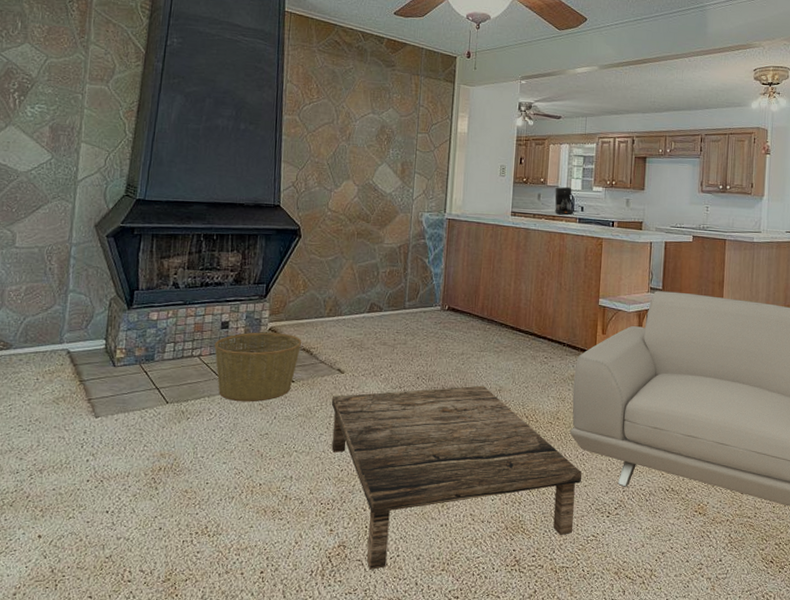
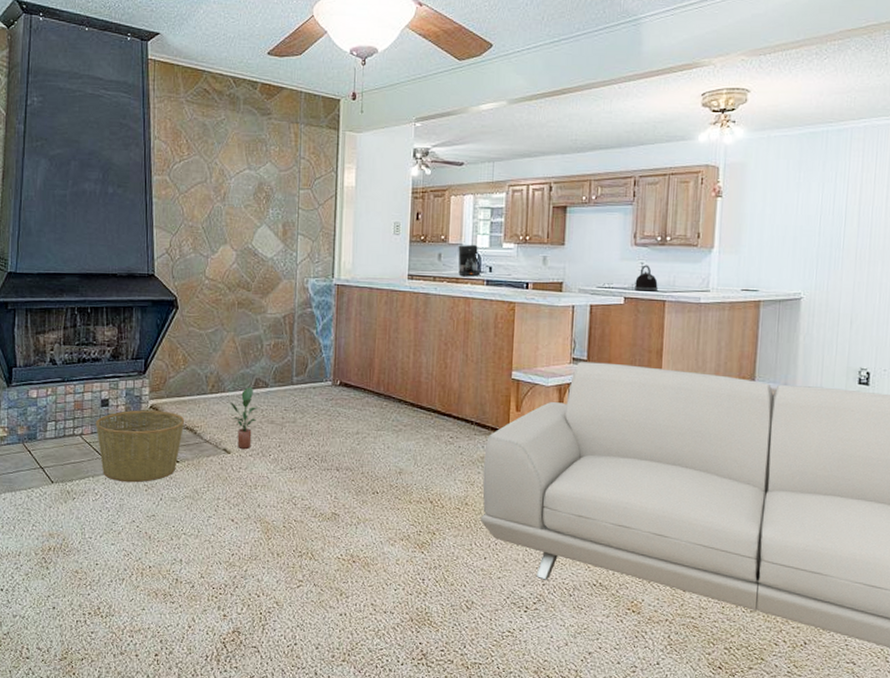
coffee table: present [331,385,582,570] -> none [218,467,495,657]
potted plant: none [345,310,373,370] -> present [229,386,259,450]
kettle: none [701,208,720,232] -> present [634,265,658,292]

